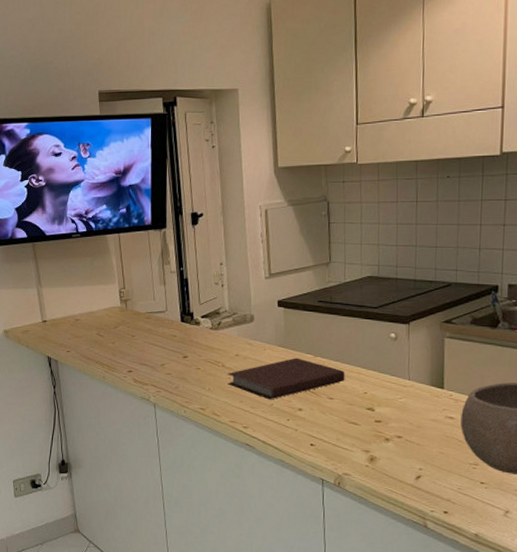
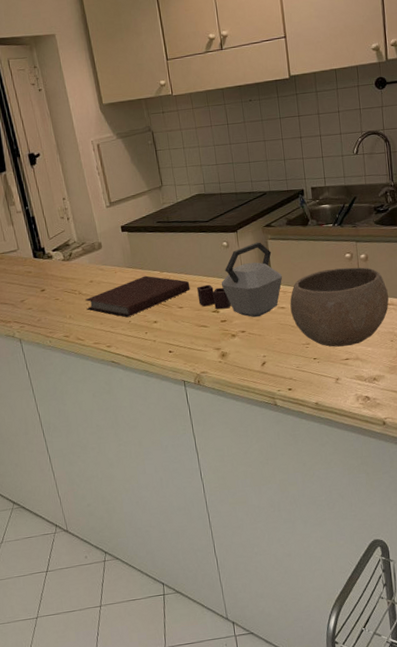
kettle: none [352,339,457,424] -> present [197,242,283,318]

